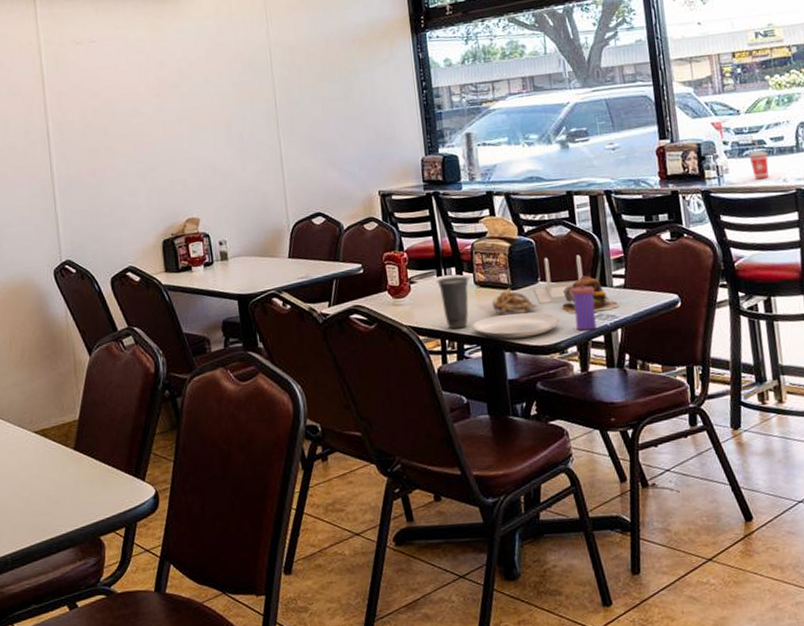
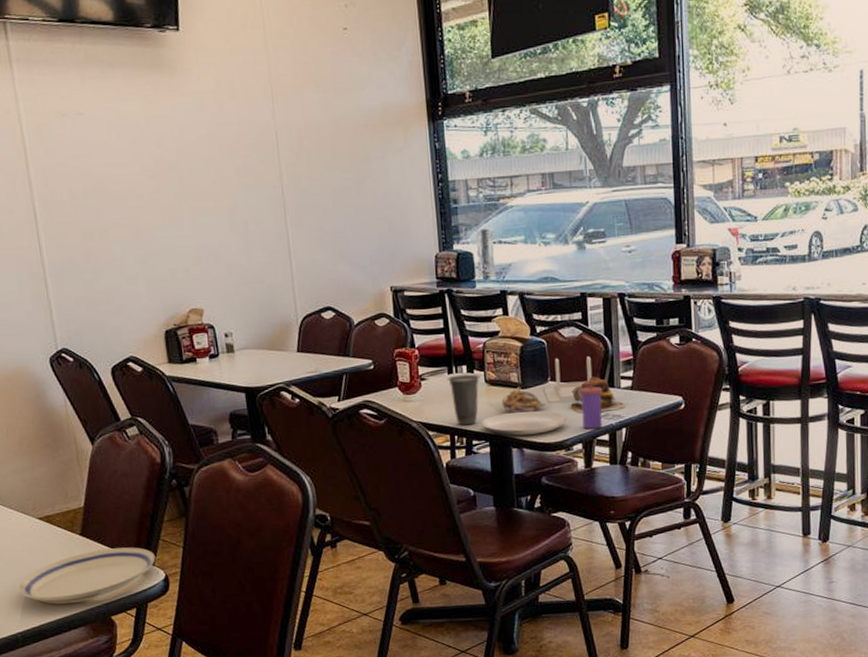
plate: none [11,461,146,524] -> present [19,547,156,605]
beverage cup: present [742,140,769,180] -> none [757,247,781,287]

